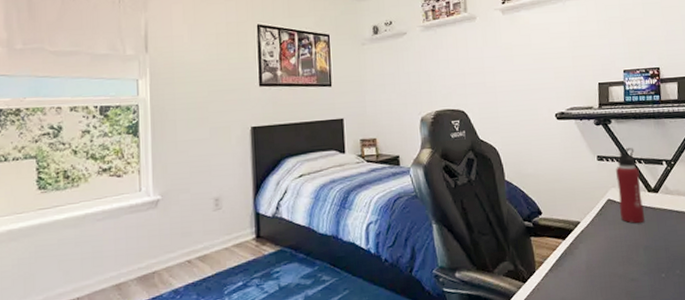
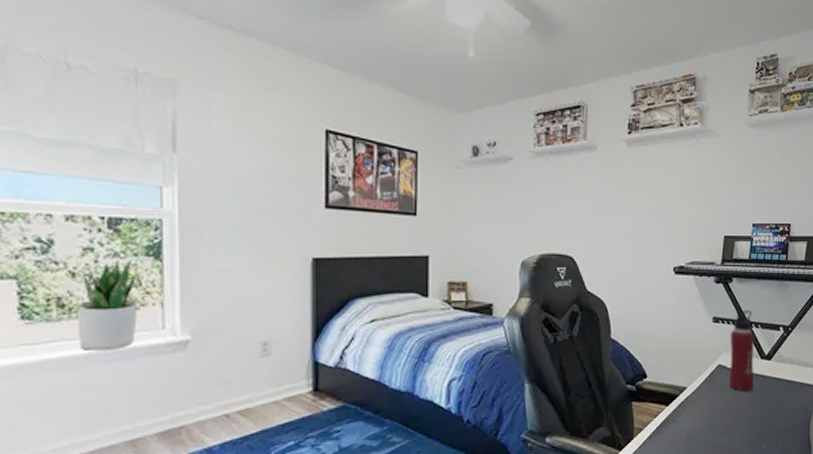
planter: none [78,138,121,213] -> present [78,260,138,352]

